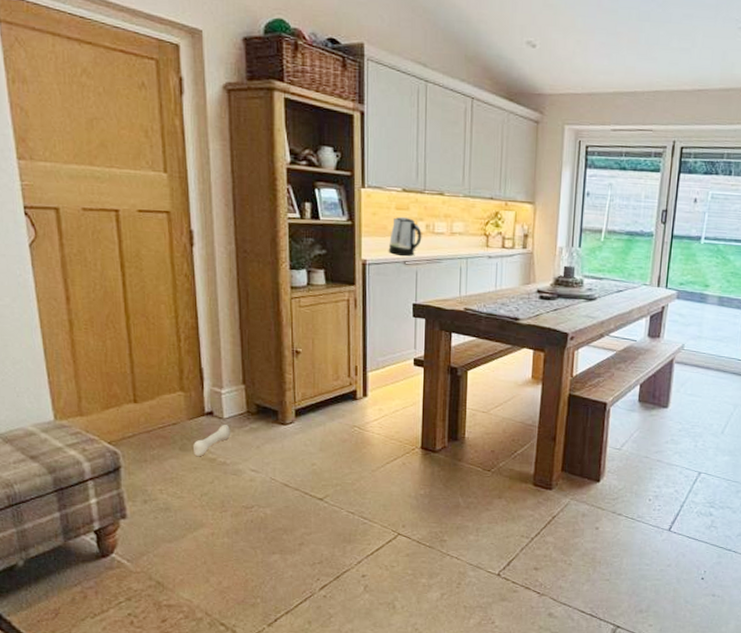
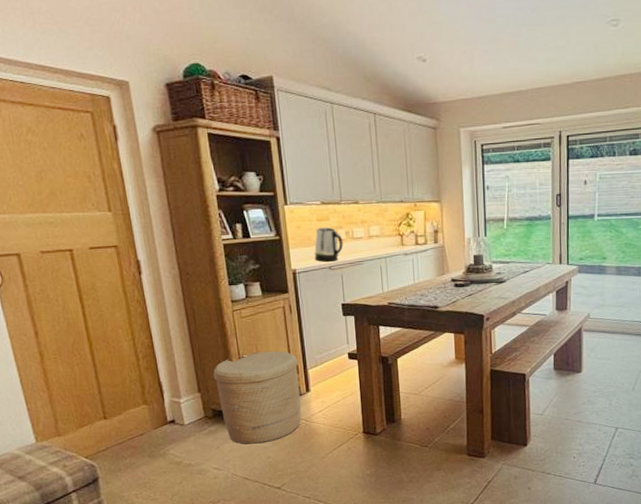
dog toy: present [193,424,230,457] -> none [160,429,192,462]
basket: none [262,346,358,448] -> present [213,350,301,444]

